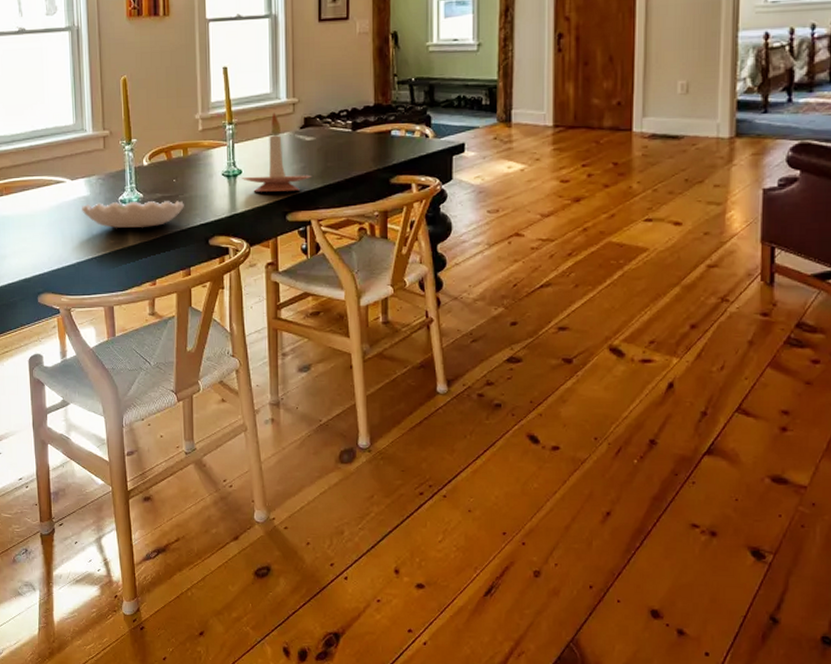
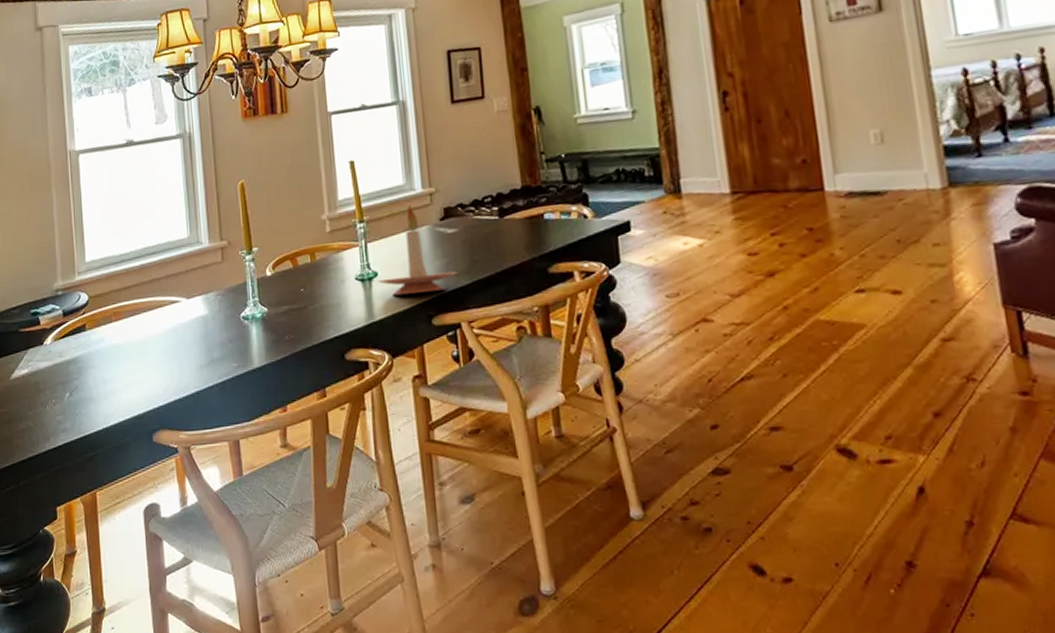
decorative bowl: present [82,200,184,228] -> none [200,312,315,349]

